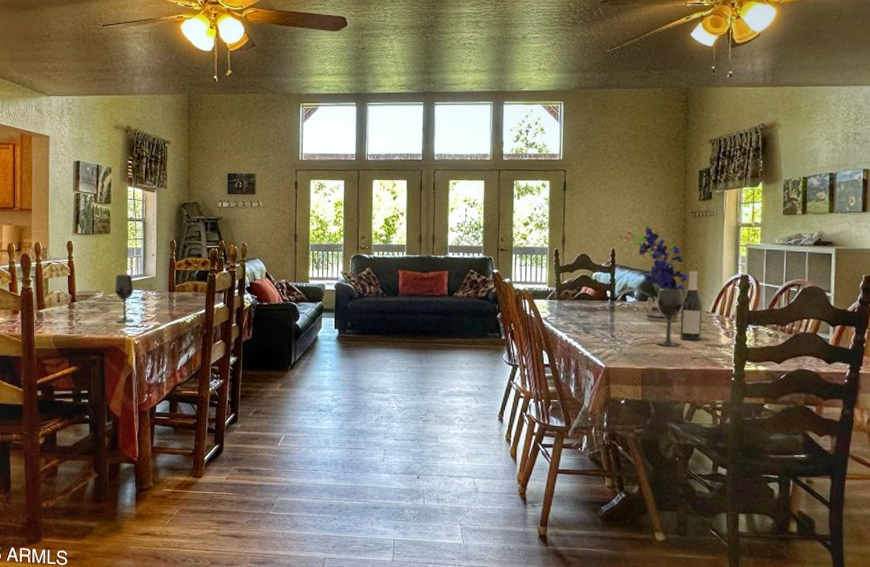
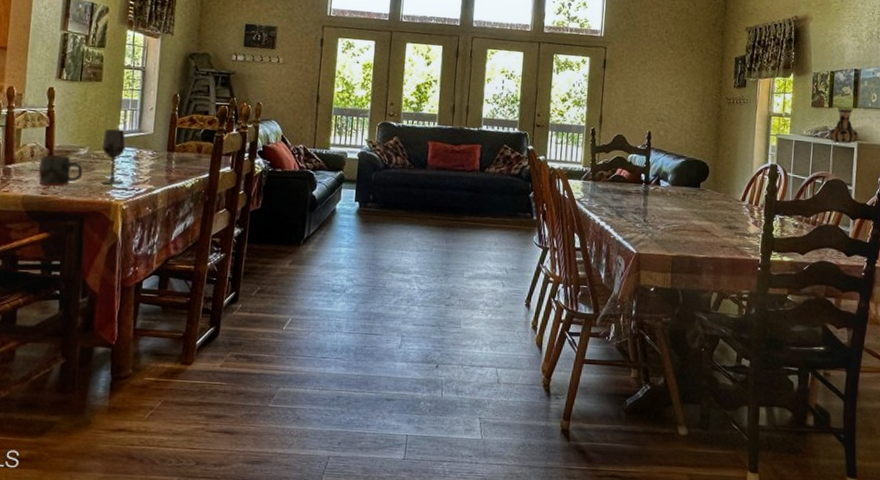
mug: none [64,299,101,327] -> present [38,154,83,186]
flower arrangement: present [615,226,706,323] -> none [649,110,737,210]
wine glass: present [656,287,684,347] -> none [687,173,716,235]
wine bottle: present [680,270,703,342] -> none [710,157,734,230]
decorative vase: none [803,214,837,250] -> present [828,108,859,144]

